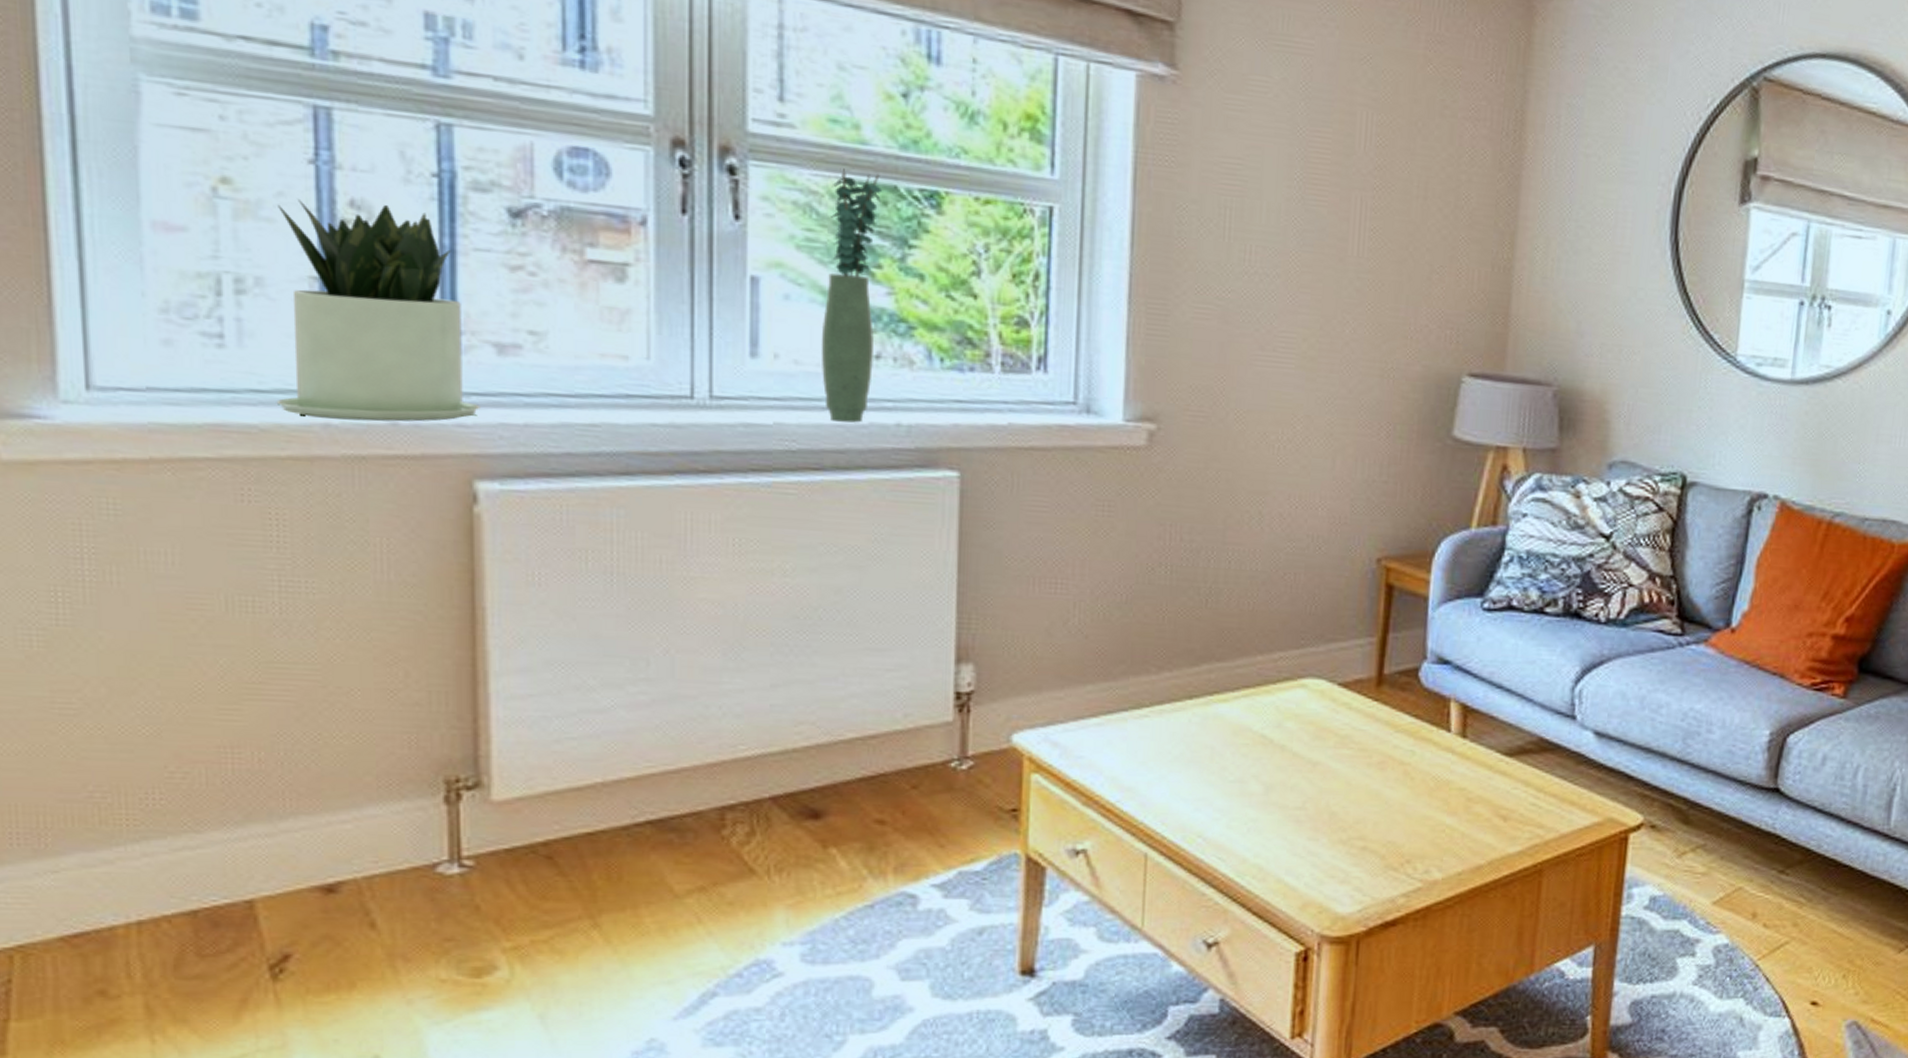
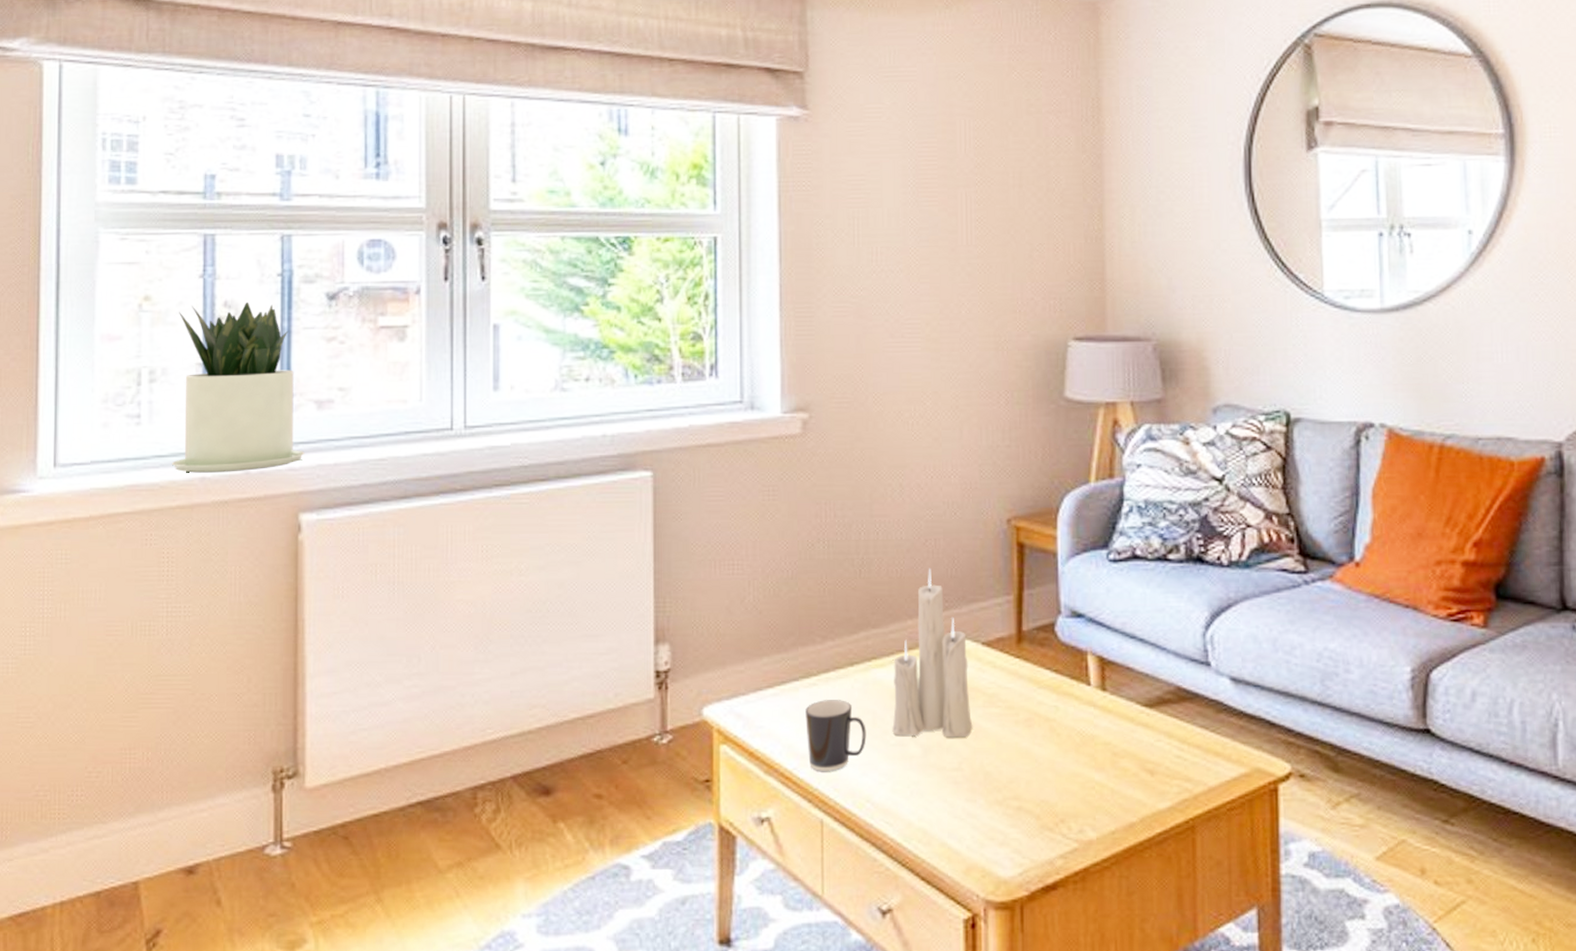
vase: present [821,168,881,423] -> none [545,228,587,439]
mug: none [1133,732,1203,805] -> present [805,700,867,771]
candle: none [1232,603,1322,777] -> present [892,568,973,738]

